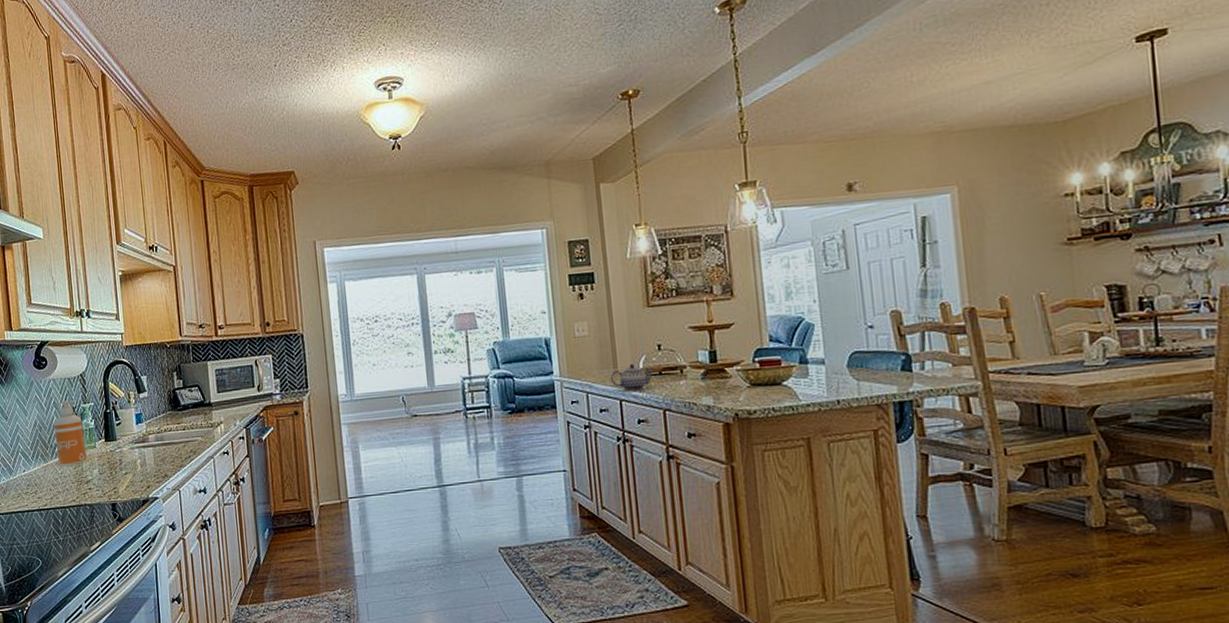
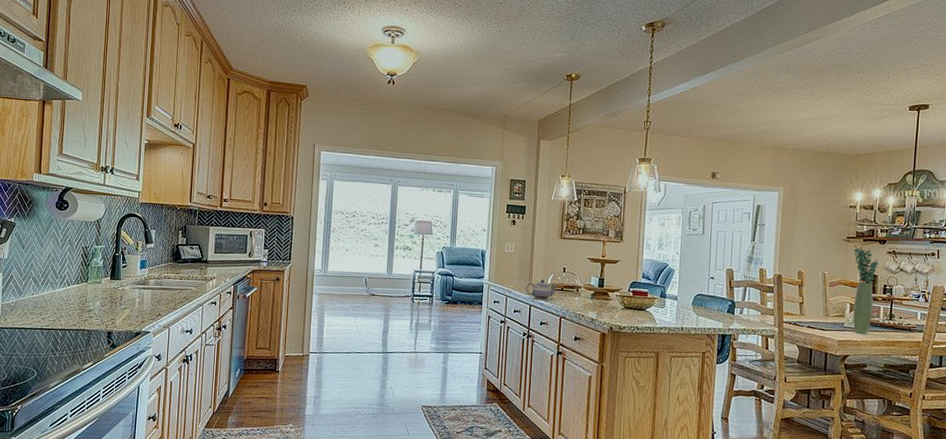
soap dispenser: present [54,399,87,467] -> none [65,240,93,296]
vase: none [1081,247,1128,374] -> present [853,245,879,335]

